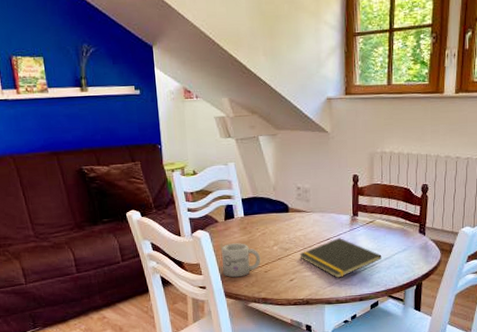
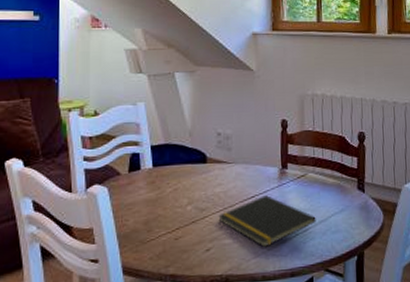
mug: present [222,243,261,278] -> none [121,201,171,247]

